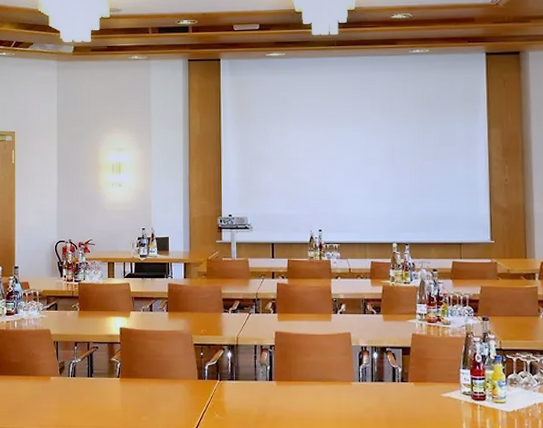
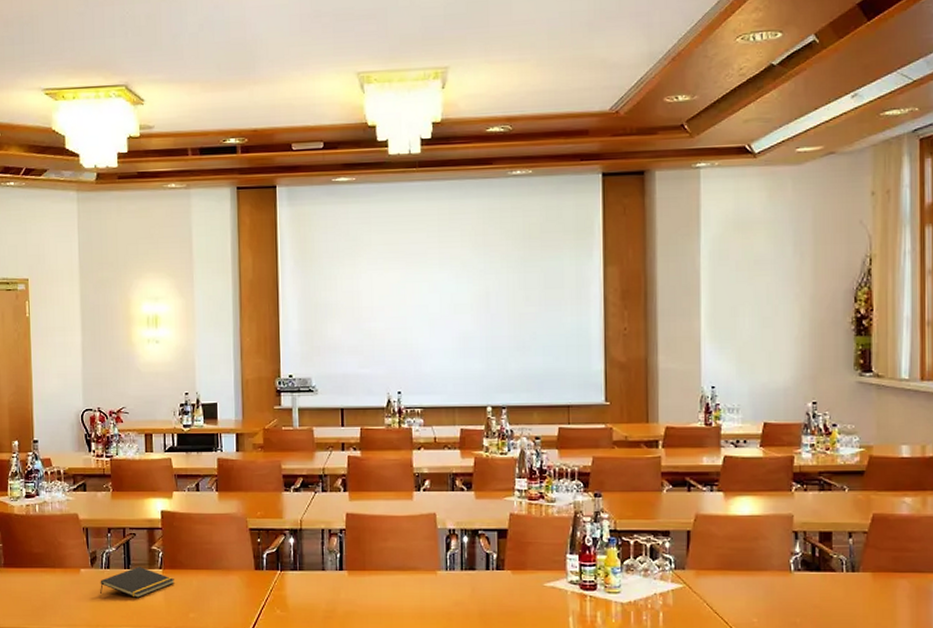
notepad: none [67,376,130,402] -> present [100,567,174,598]

